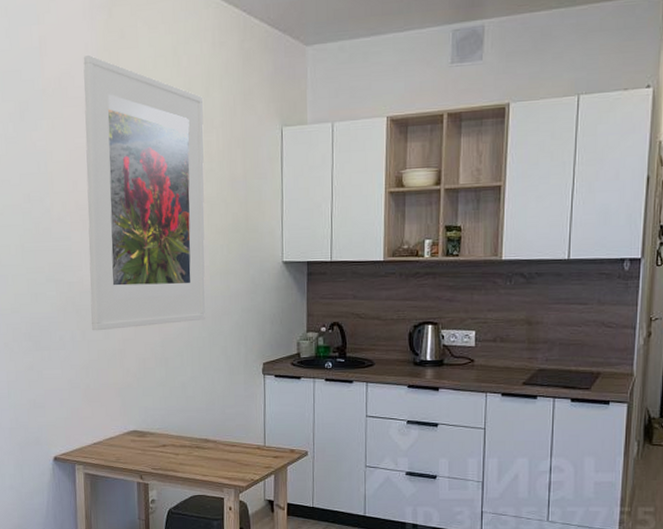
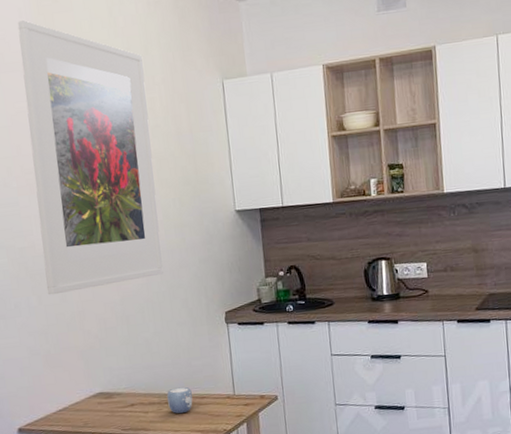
mug: none [198,433,223,459] -> present [167,387,193,414]

